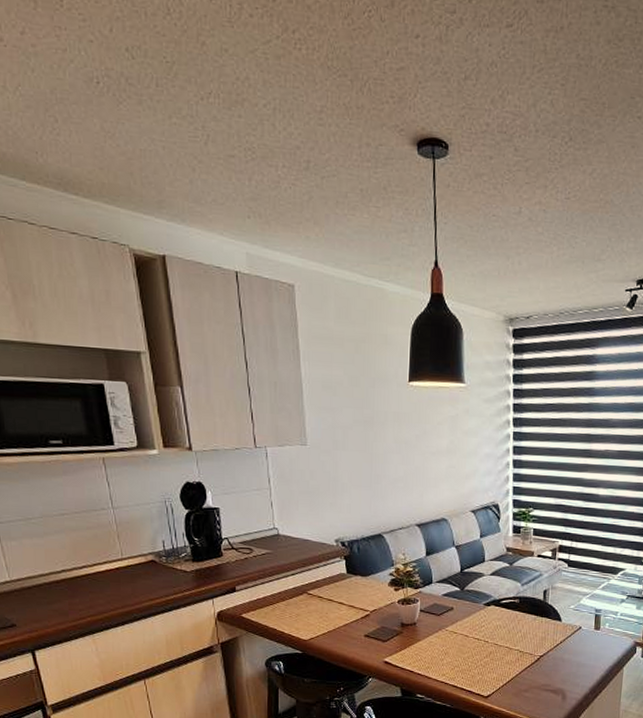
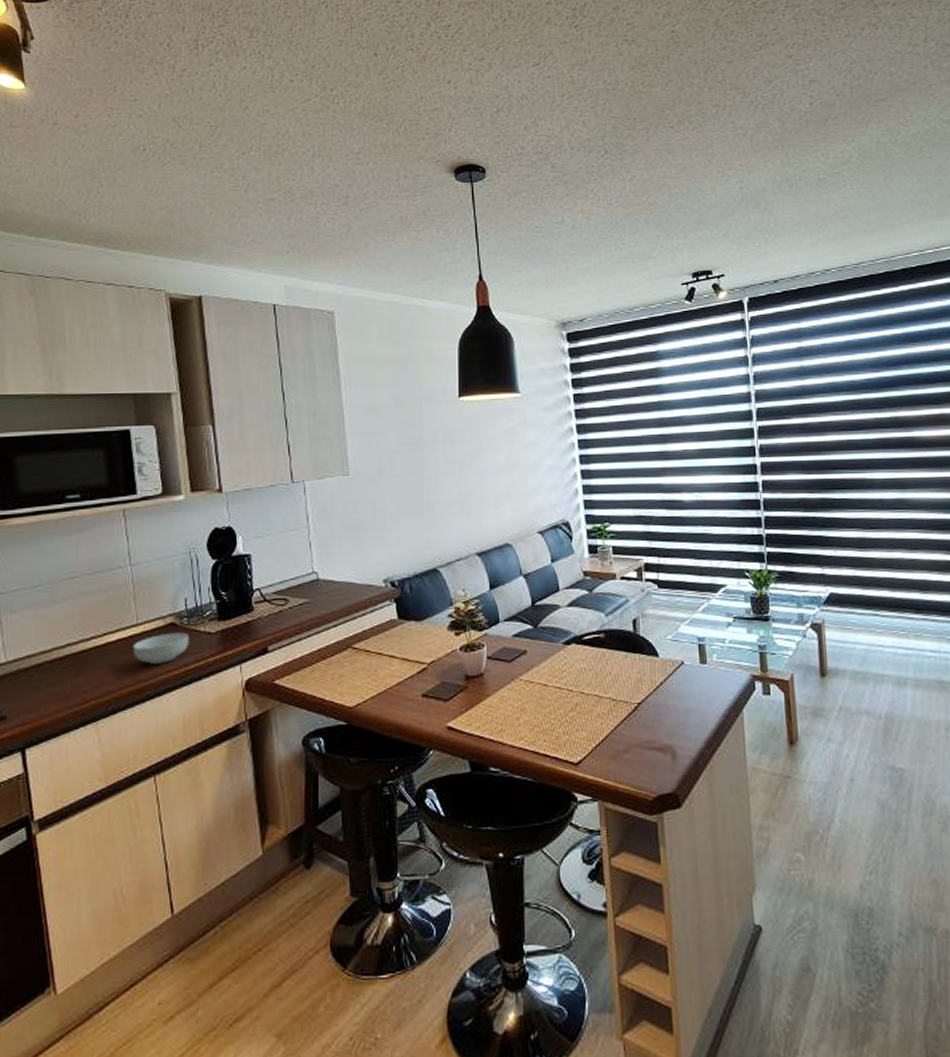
cereal bowl: none [119,568,168,593] -> present [132,632,189,664]

